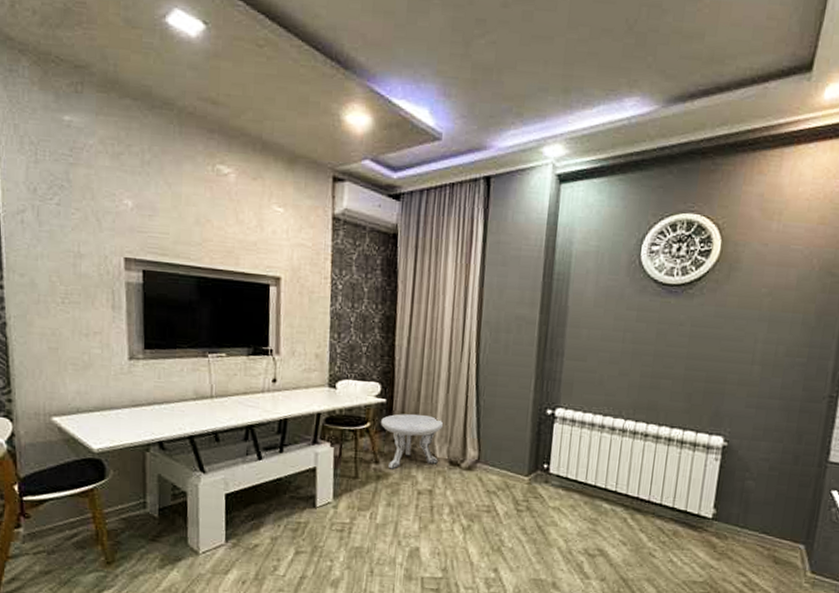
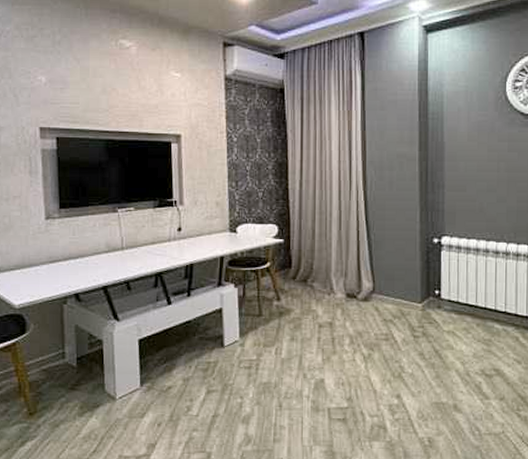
side table: present [380,413,444,469] -> none [279,251,339,305]

